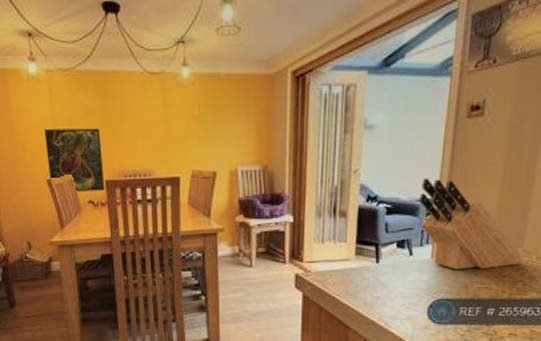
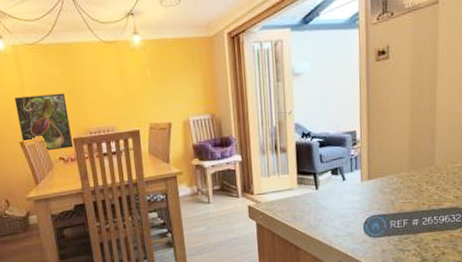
knife block: present [419,178,524,270] -> none [345,113,437,190]

